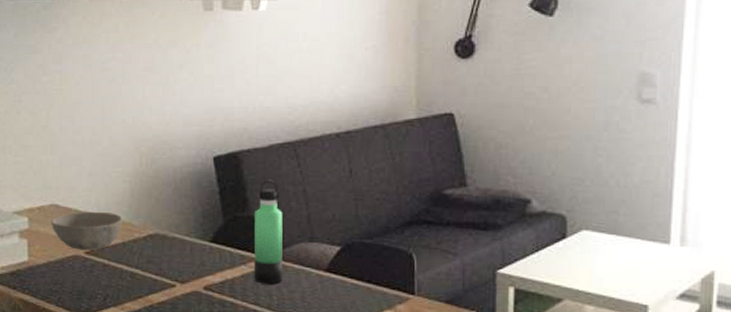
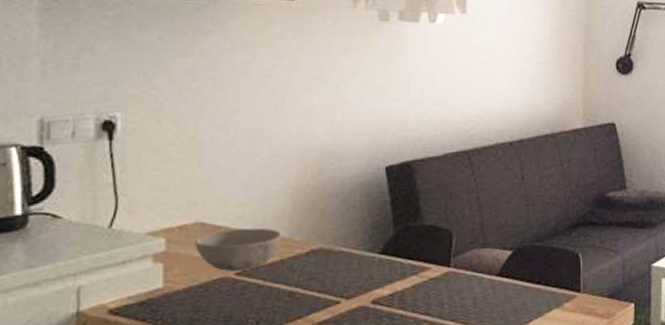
thermos bottle: present [253,179,283,284] -> none [424,188,456,293]

